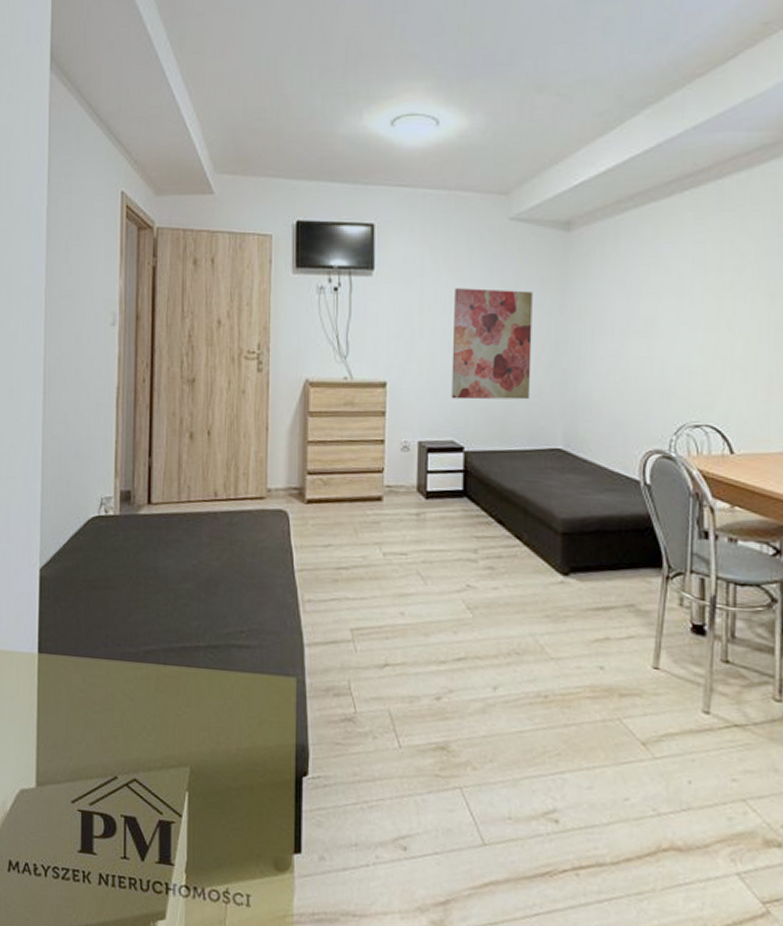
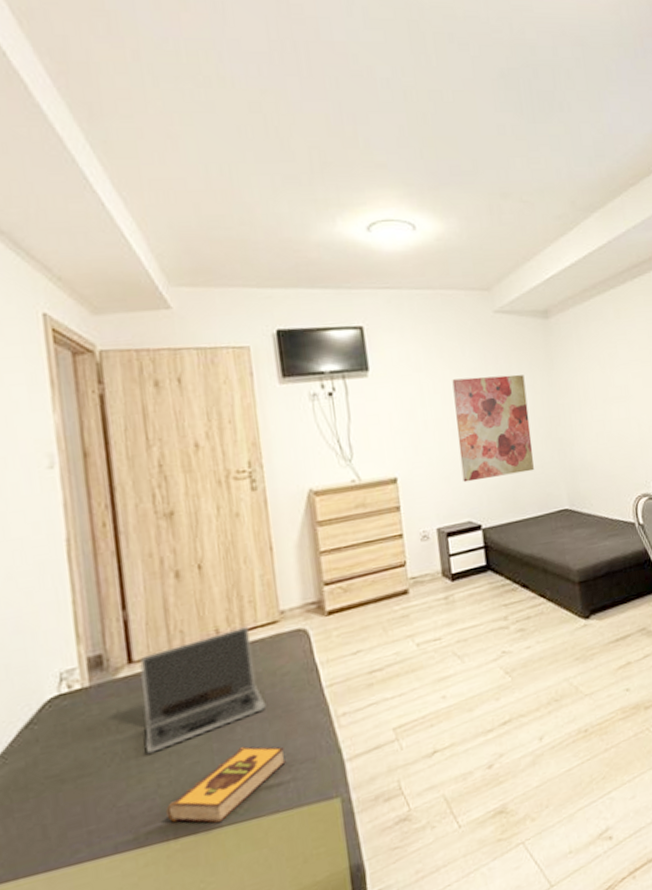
laptop: none [153,495,246,586] -> present [139,627,267,754]
hardback book: none [161,603,256,664] -> present [166,746,286,823]

